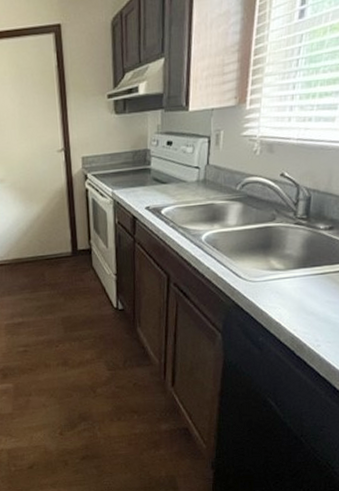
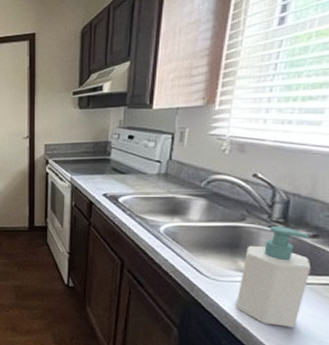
soap bottle: none [270,222,328,316] -> present [236,226,312,328]

